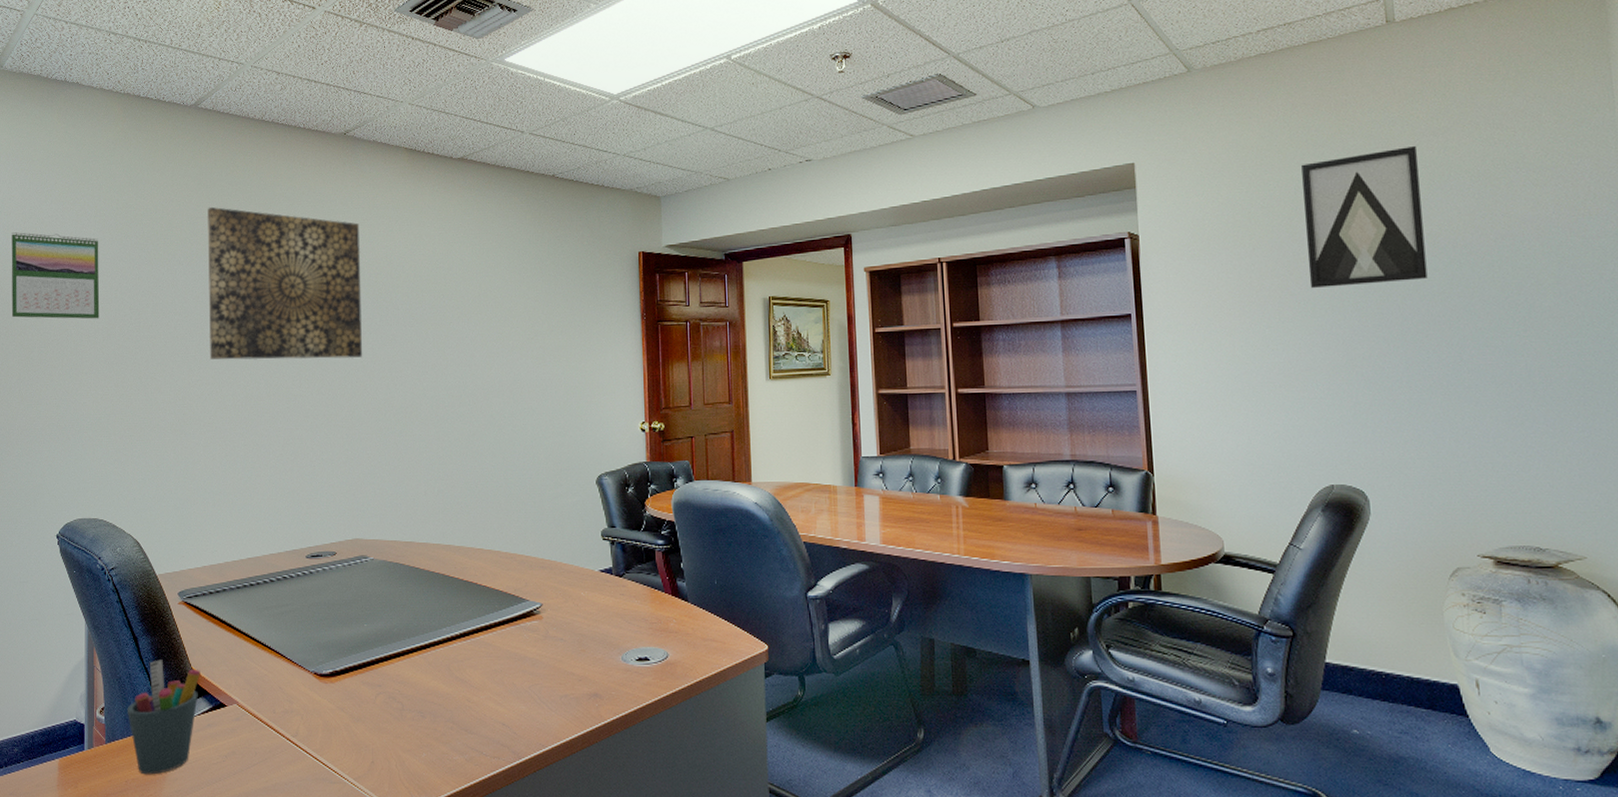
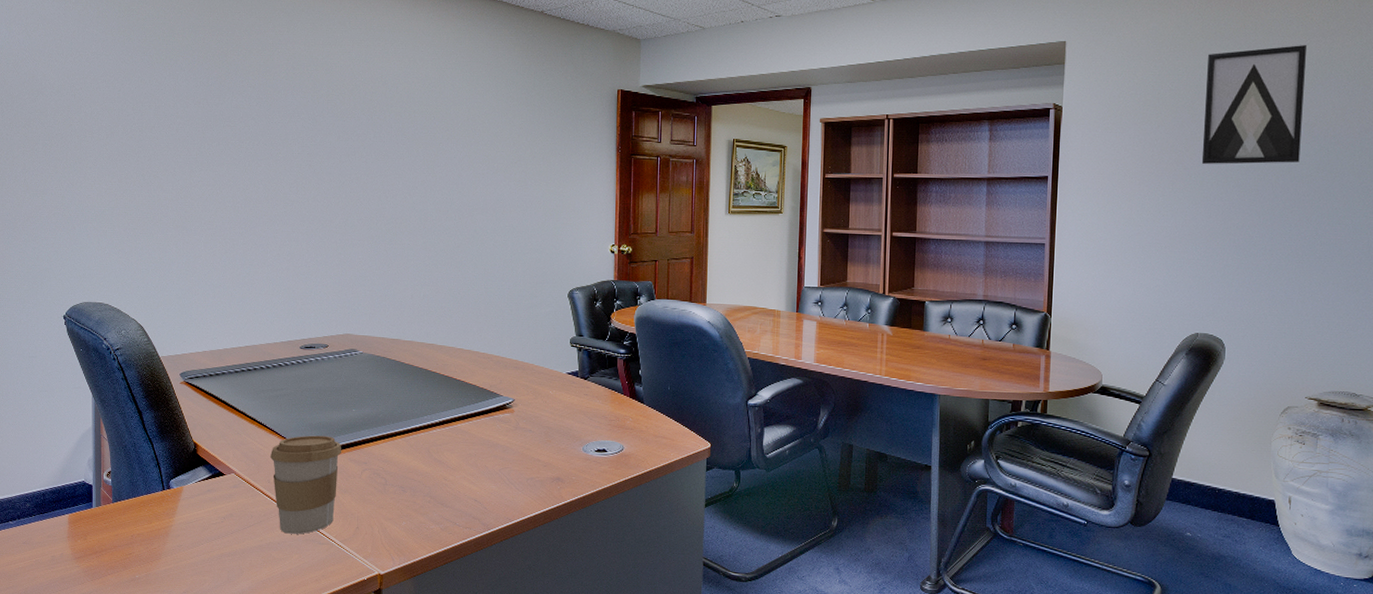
calendar: present [11,232,100,319] -> none [14,27,103,117]
pen holder: present [126,660,201,775] -> none [132,432,201,531]
wall art: present [206,206,362,360] -> none [208,16,357,171]
coffee cup: none [275,656,354,773] -> present [269,435,342,534]

